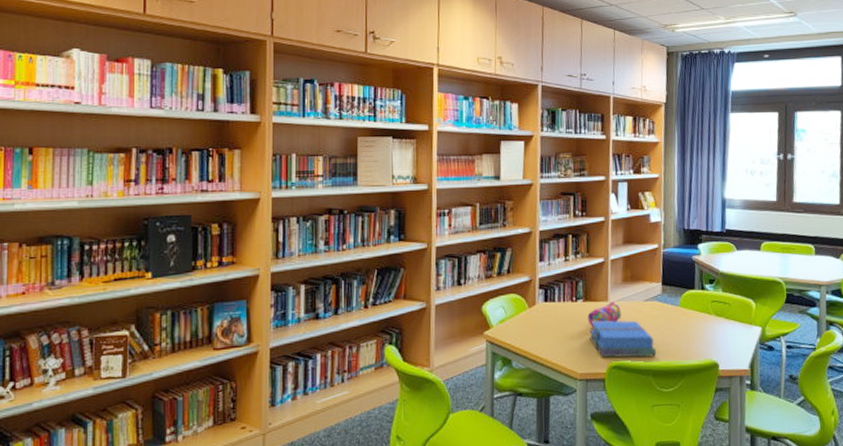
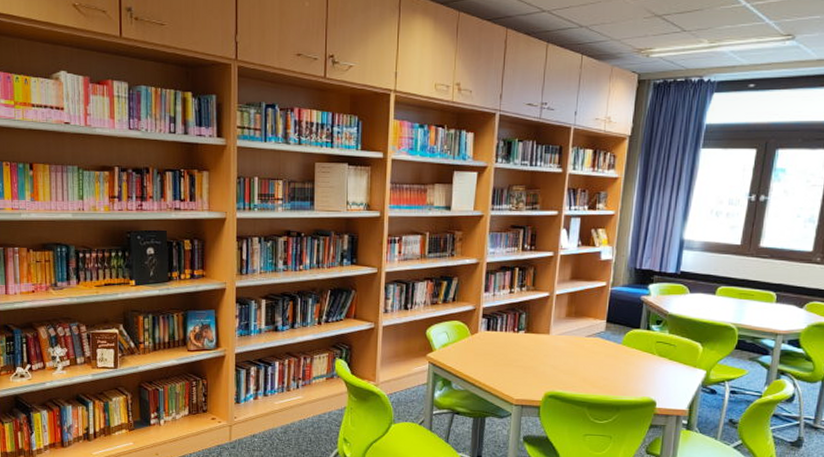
pencil case: present [587,302,621,328] -> none [528,335,562,358]
books: present [588,320,657,358] -> none [527,352,594,390]

